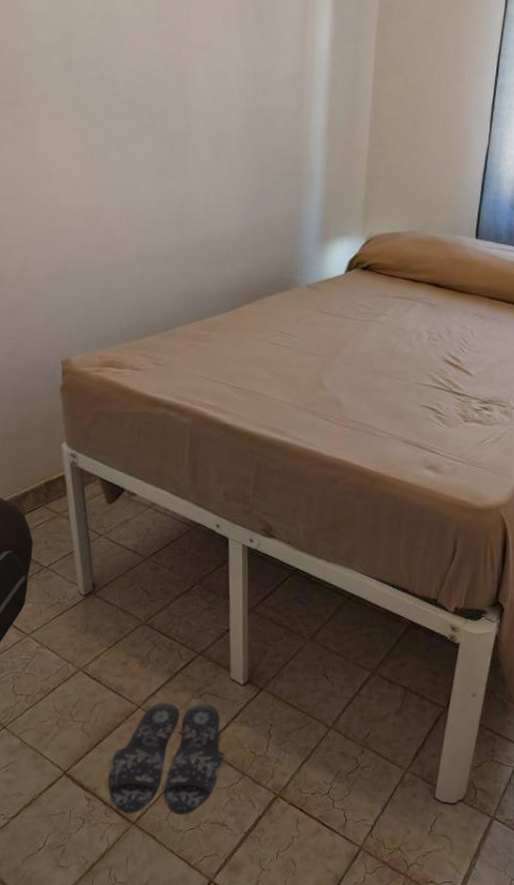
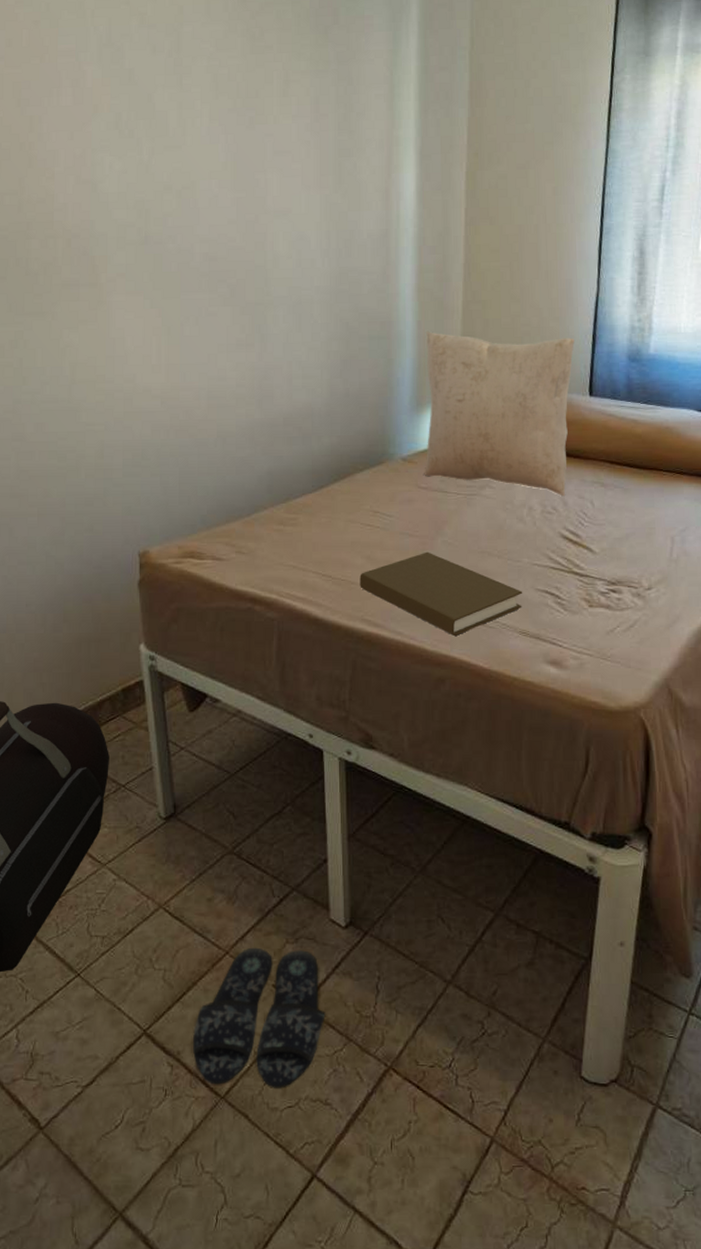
book: none [266,369,409,444] -> present [360,551,523,637]
pillow: none [327,170,466,326] -> present [424,330,575,497]

